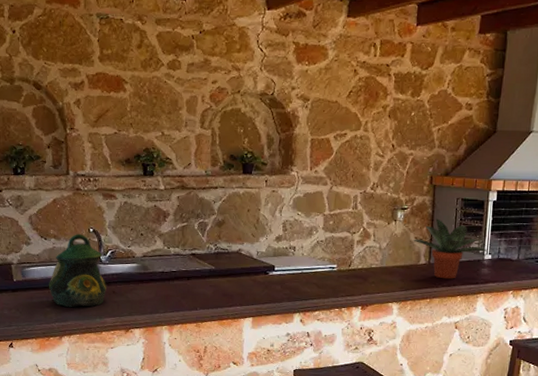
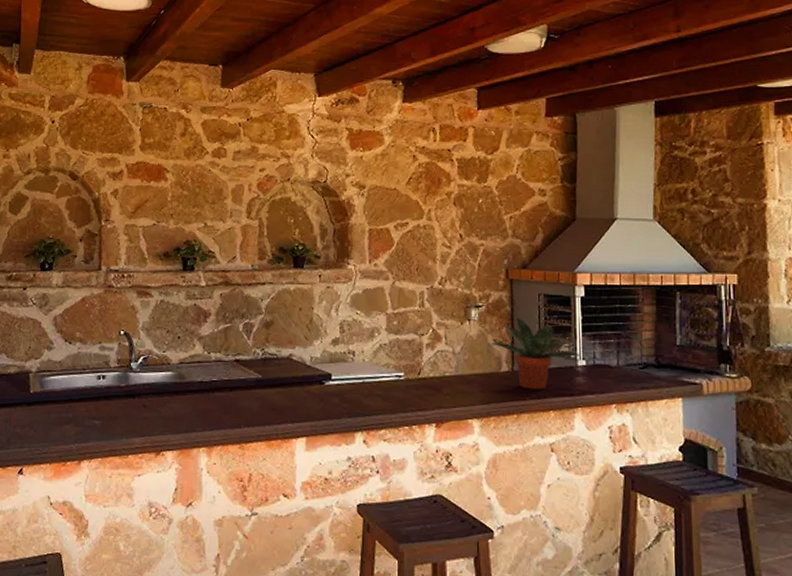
ceramic pitcher: present [49,234,107,308] -> none [70,337,137,425]

